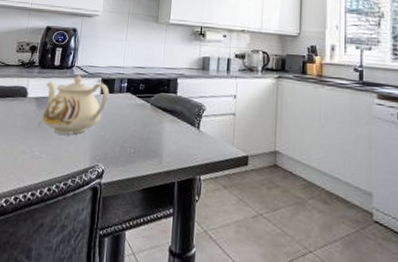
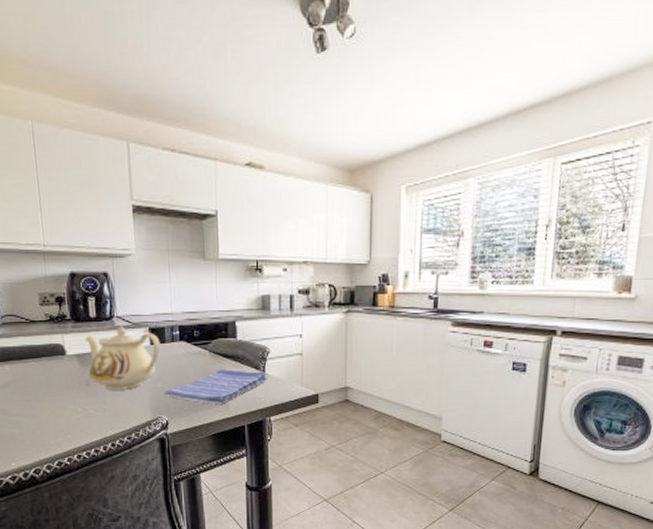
dish towel: none [104,123,201,159] -> present [163,370,267,405]

